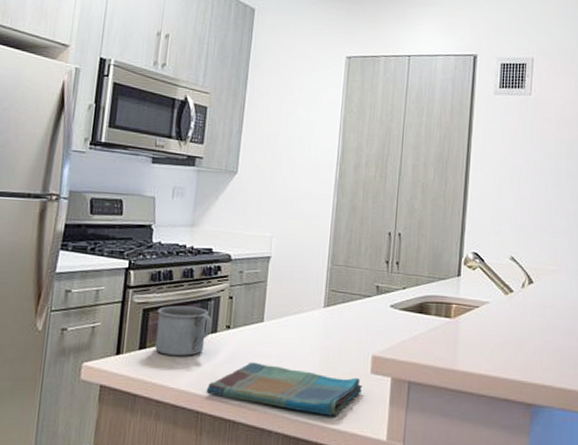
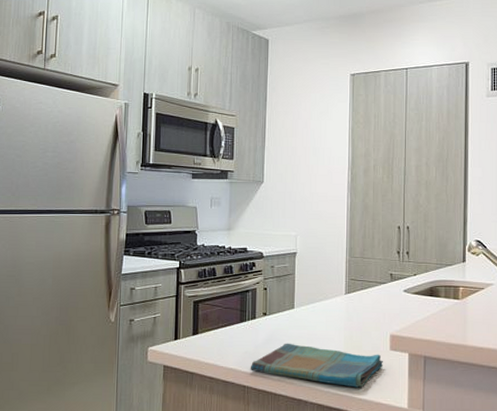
mug: present [155,305,213,356] -> none [205,297,251,339]

